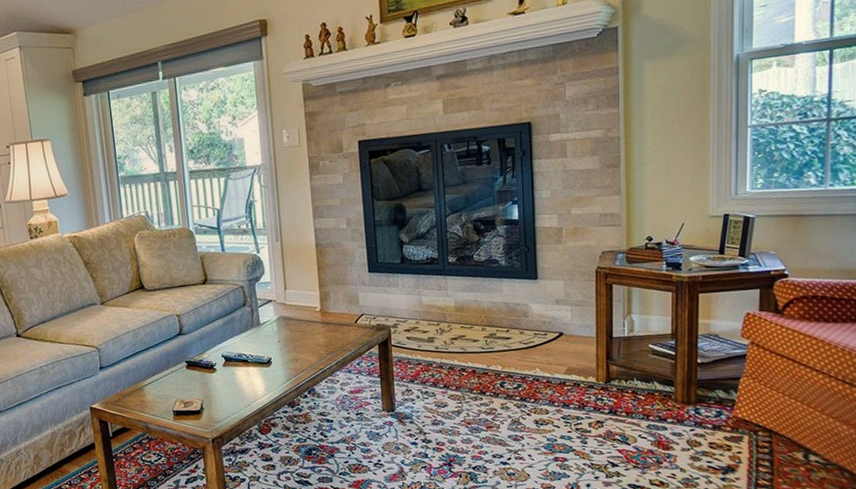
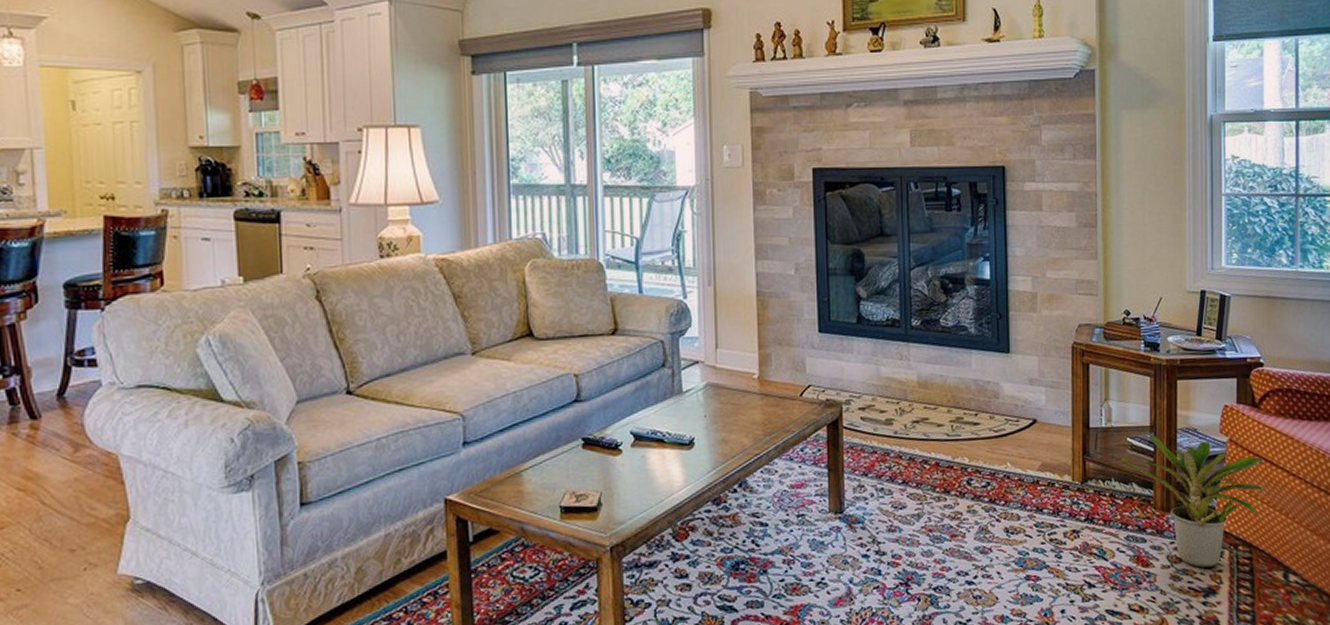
potted plant: none [640,340,786,451] -> present [1118,434,1264,568]

